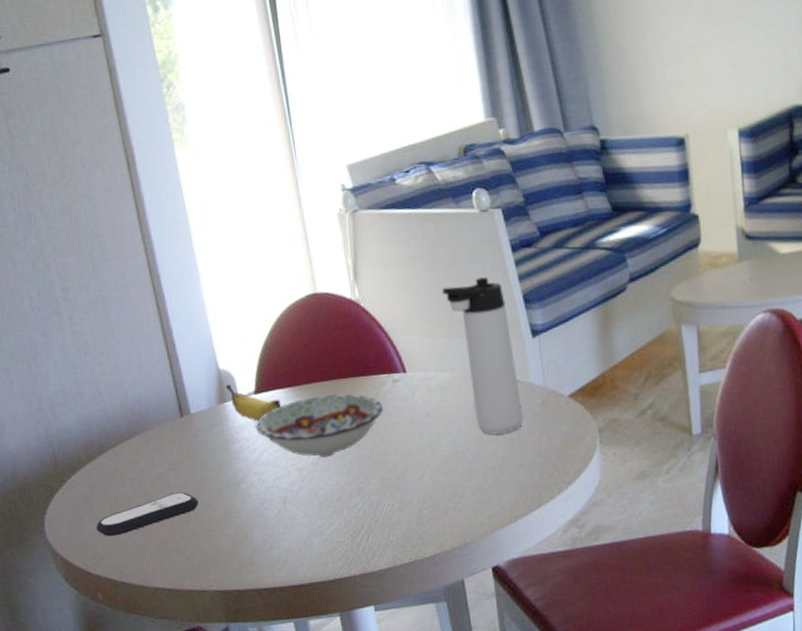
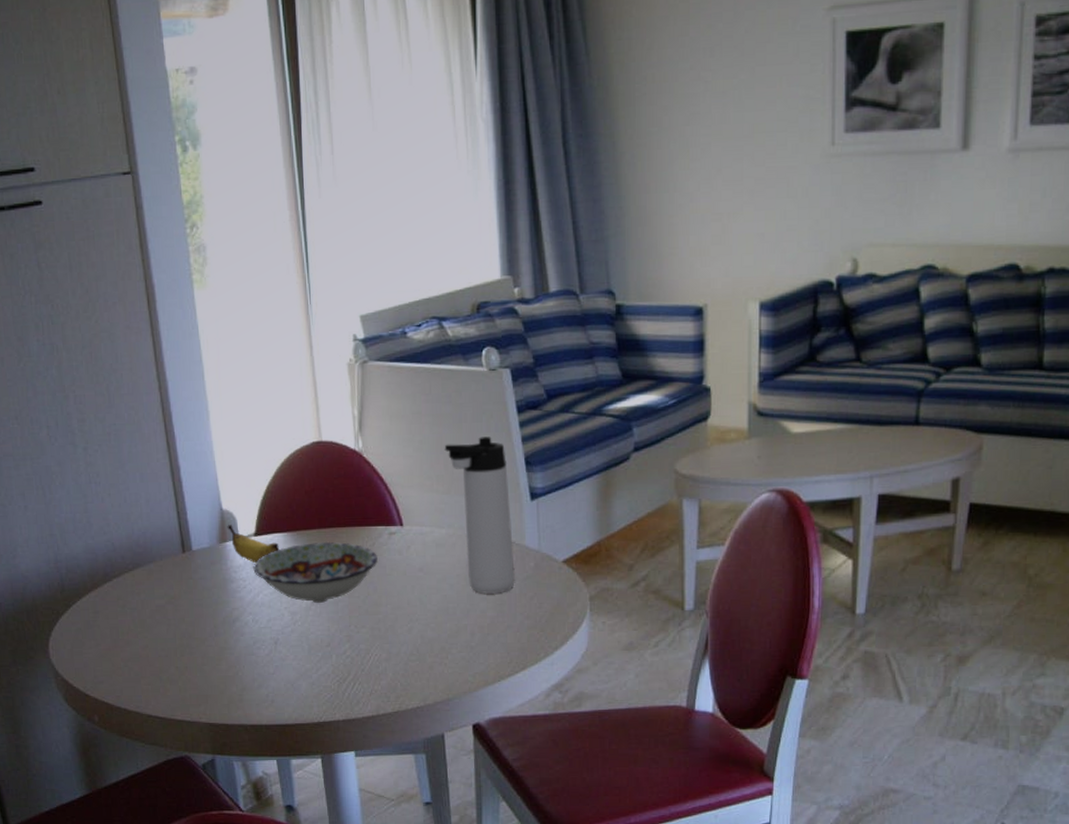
remote control: present [96,492,199,537] -> none [97,626,194,663]

